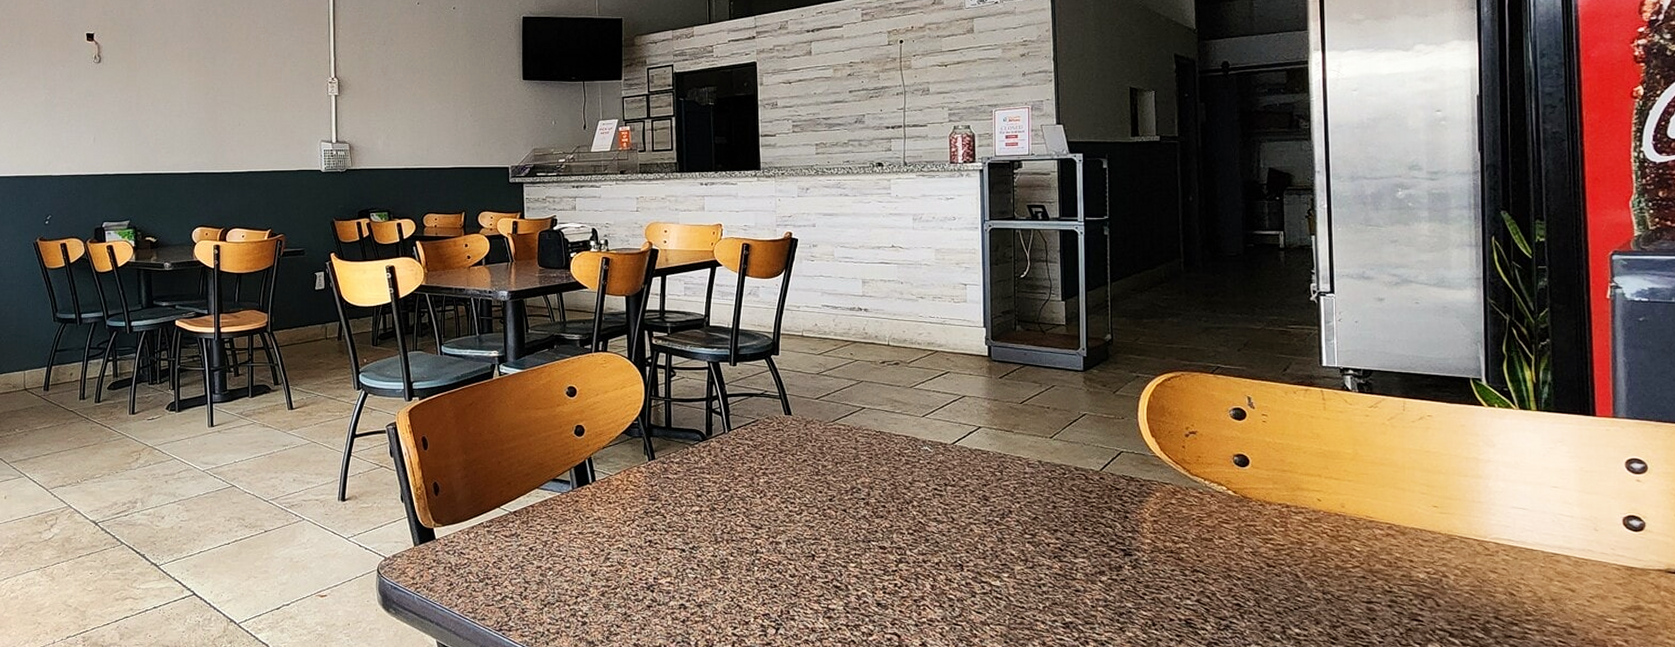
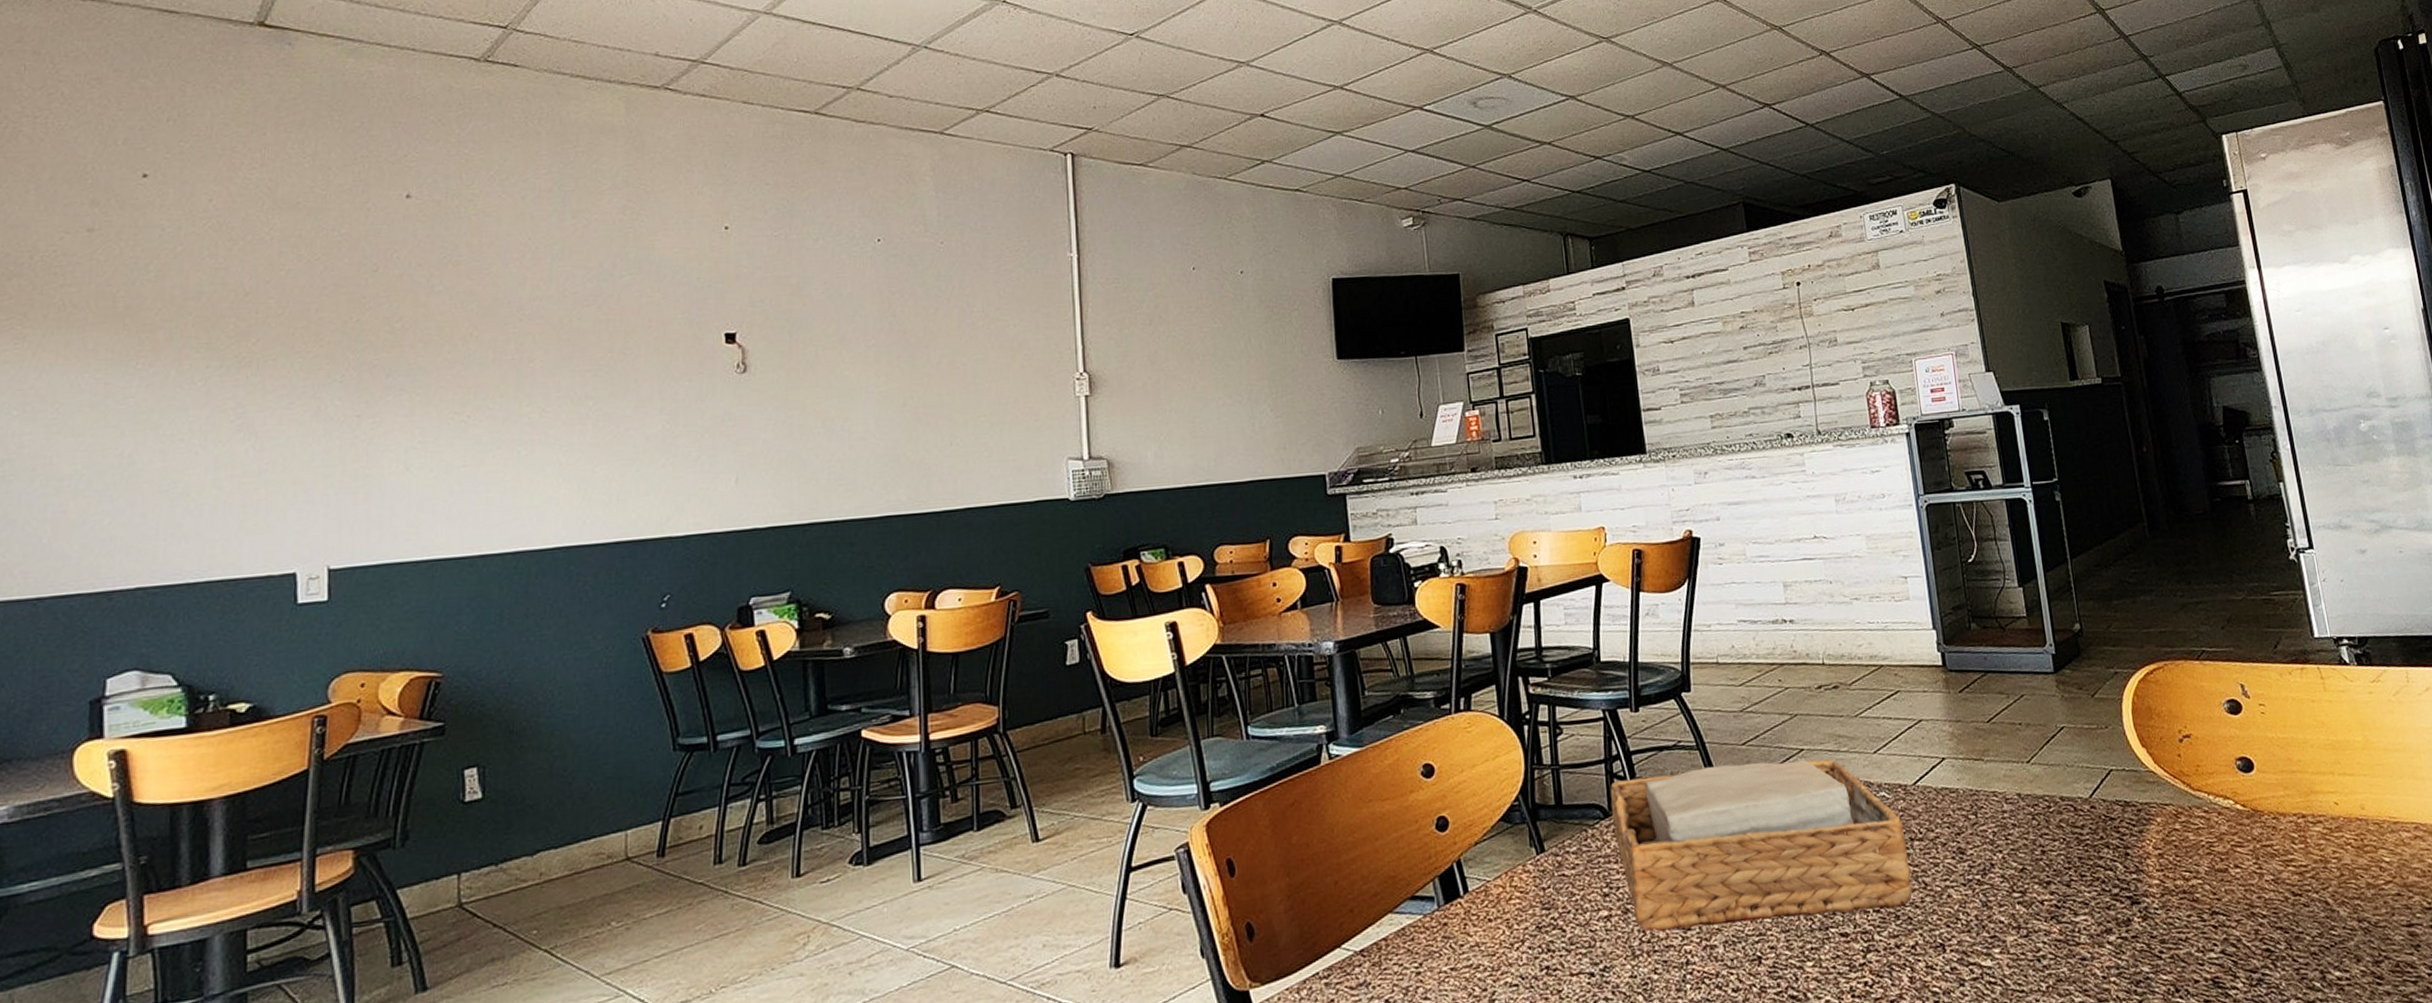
napkin holder: none [708,413,942,533] -> present [1610,759,1913,931]

